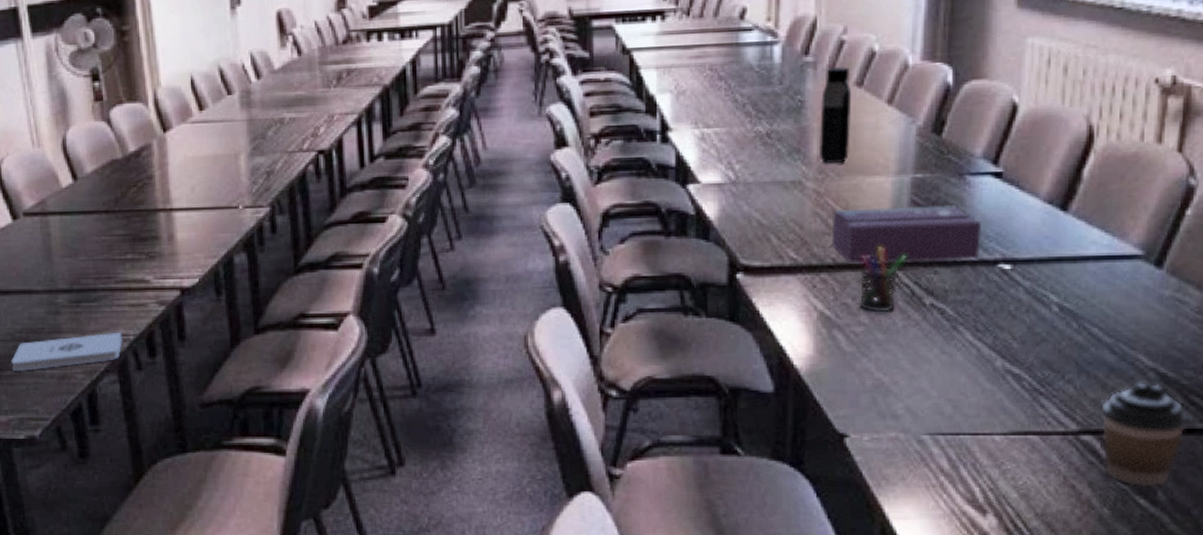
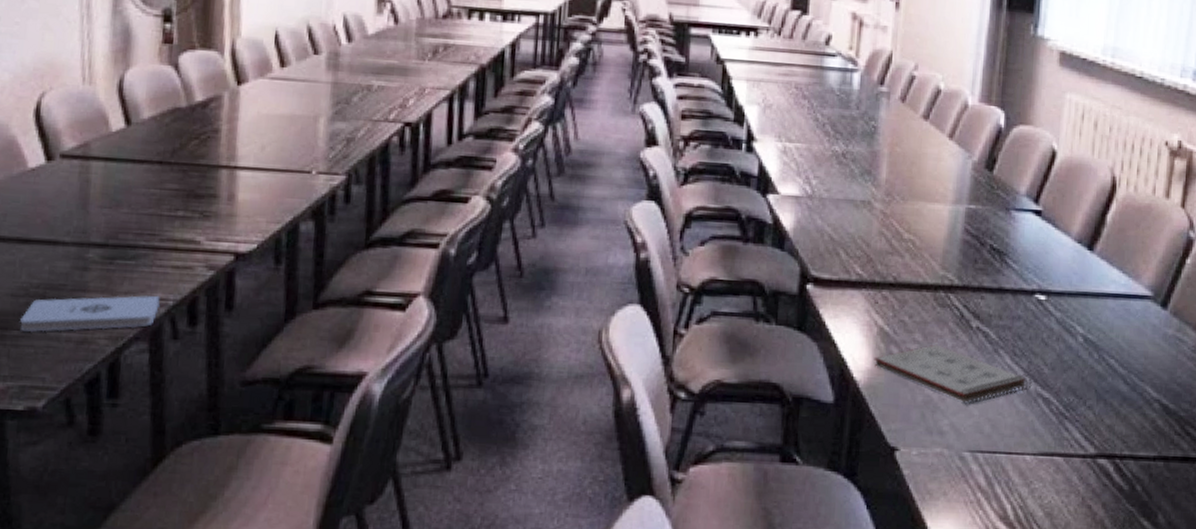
notepad: none [815,325,999,387] -> present [874,344,1032,405]
water bottle: present [818,67,852,164] -> none [887,99,919,189]
tissue box: present [831,205,981,265] -> none [893,230,1022,289]
pen holder: present [859,245,907,313] -> none [914,268,959,333]
coffee cup: present [1101,382,1189,487] -> none [1115,412,1185,510]

